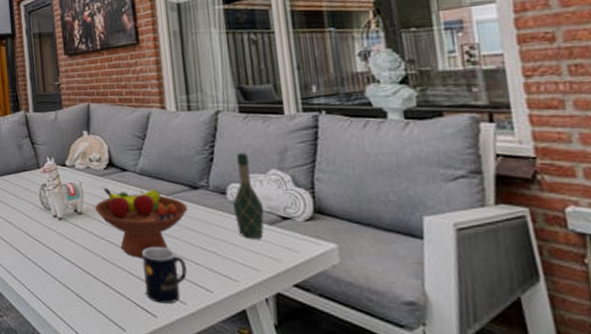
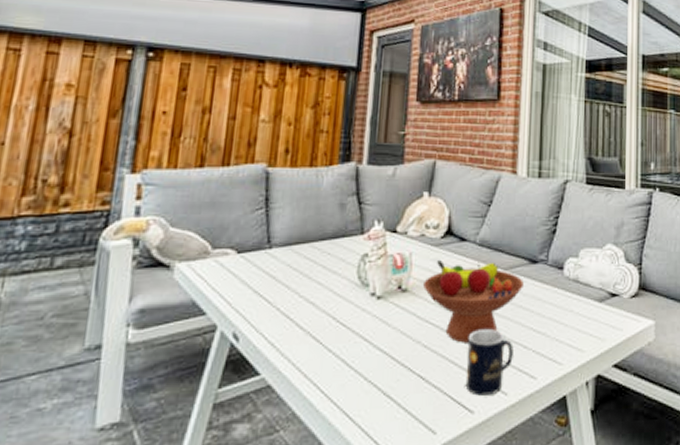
wine bottle: present [232,153,264,239] -> none [567,226,597,318]

